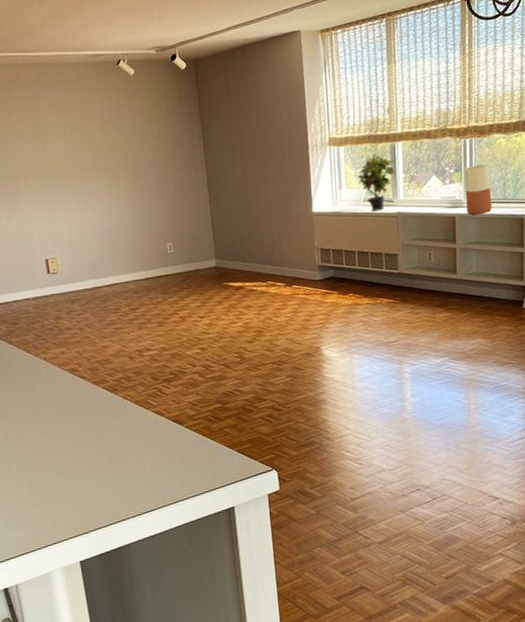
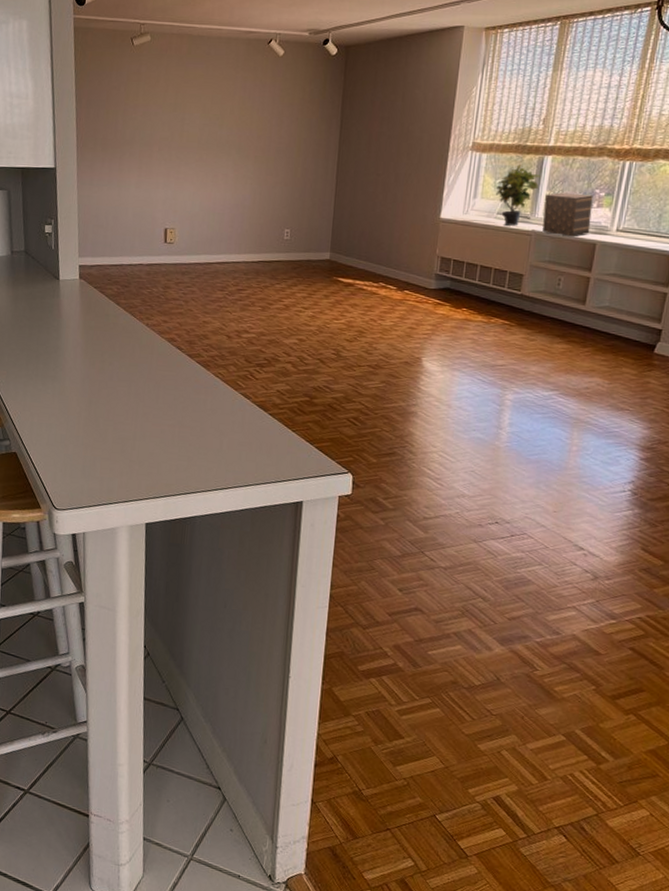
decorative box: none [403,173,448,214] -> present [542,192,593,237]
vase: present [464,164,492,214] -> none [610,191,645,245]

